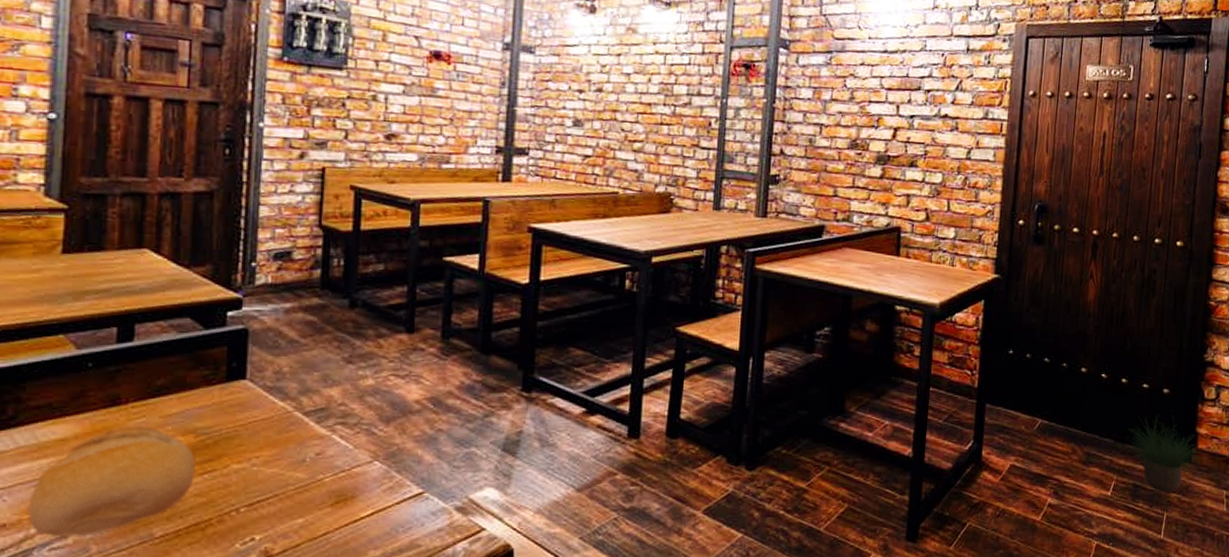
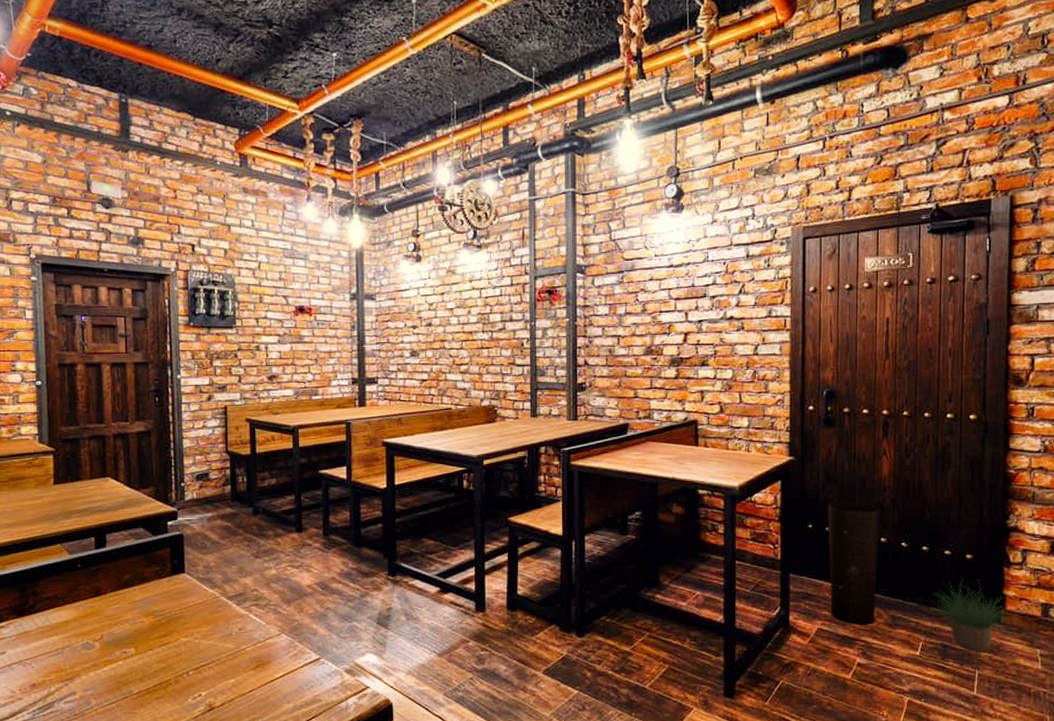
bread roll: present [27,426,197,537] -> none [48,610,157,694]
umbrella stand: none [1025,326,1084,462] -> present [828,502,881,625]

